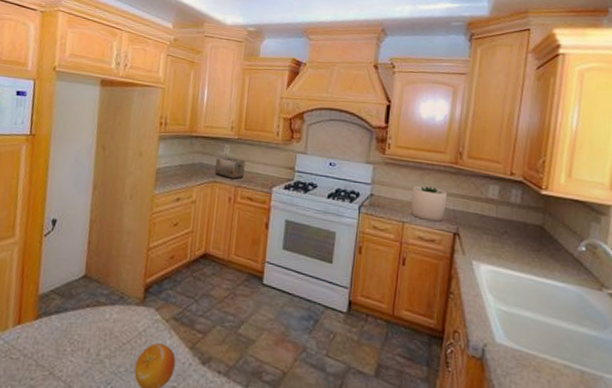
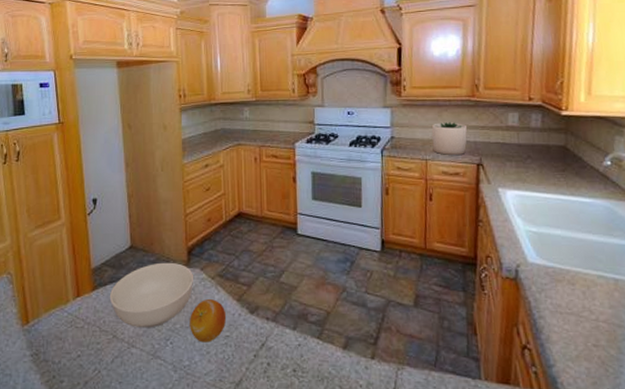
bowl: none [52,297,148,369] -> present [109,262,194,328]
toaster: present [215,156,246,180] -> none [236,119,266,141]

